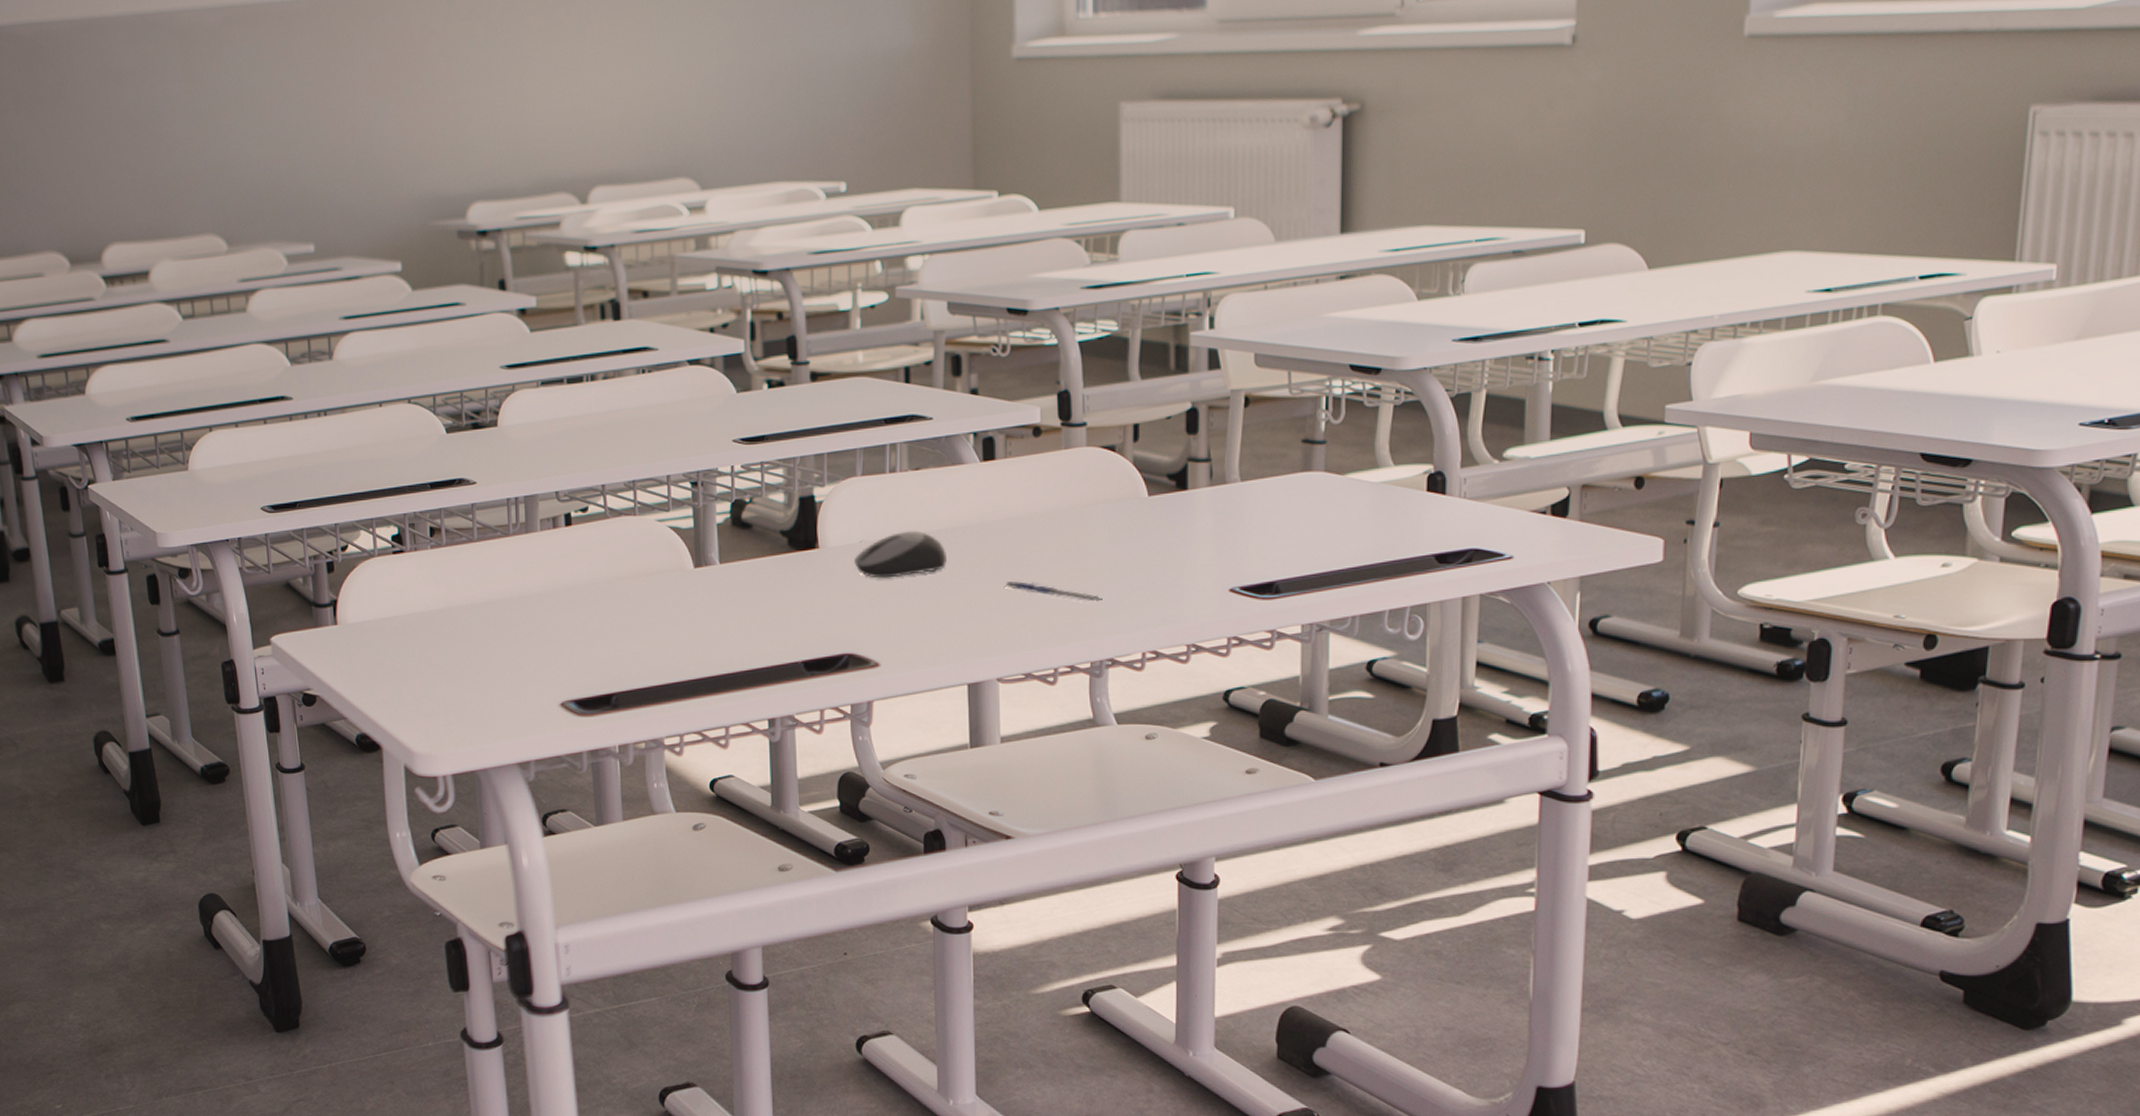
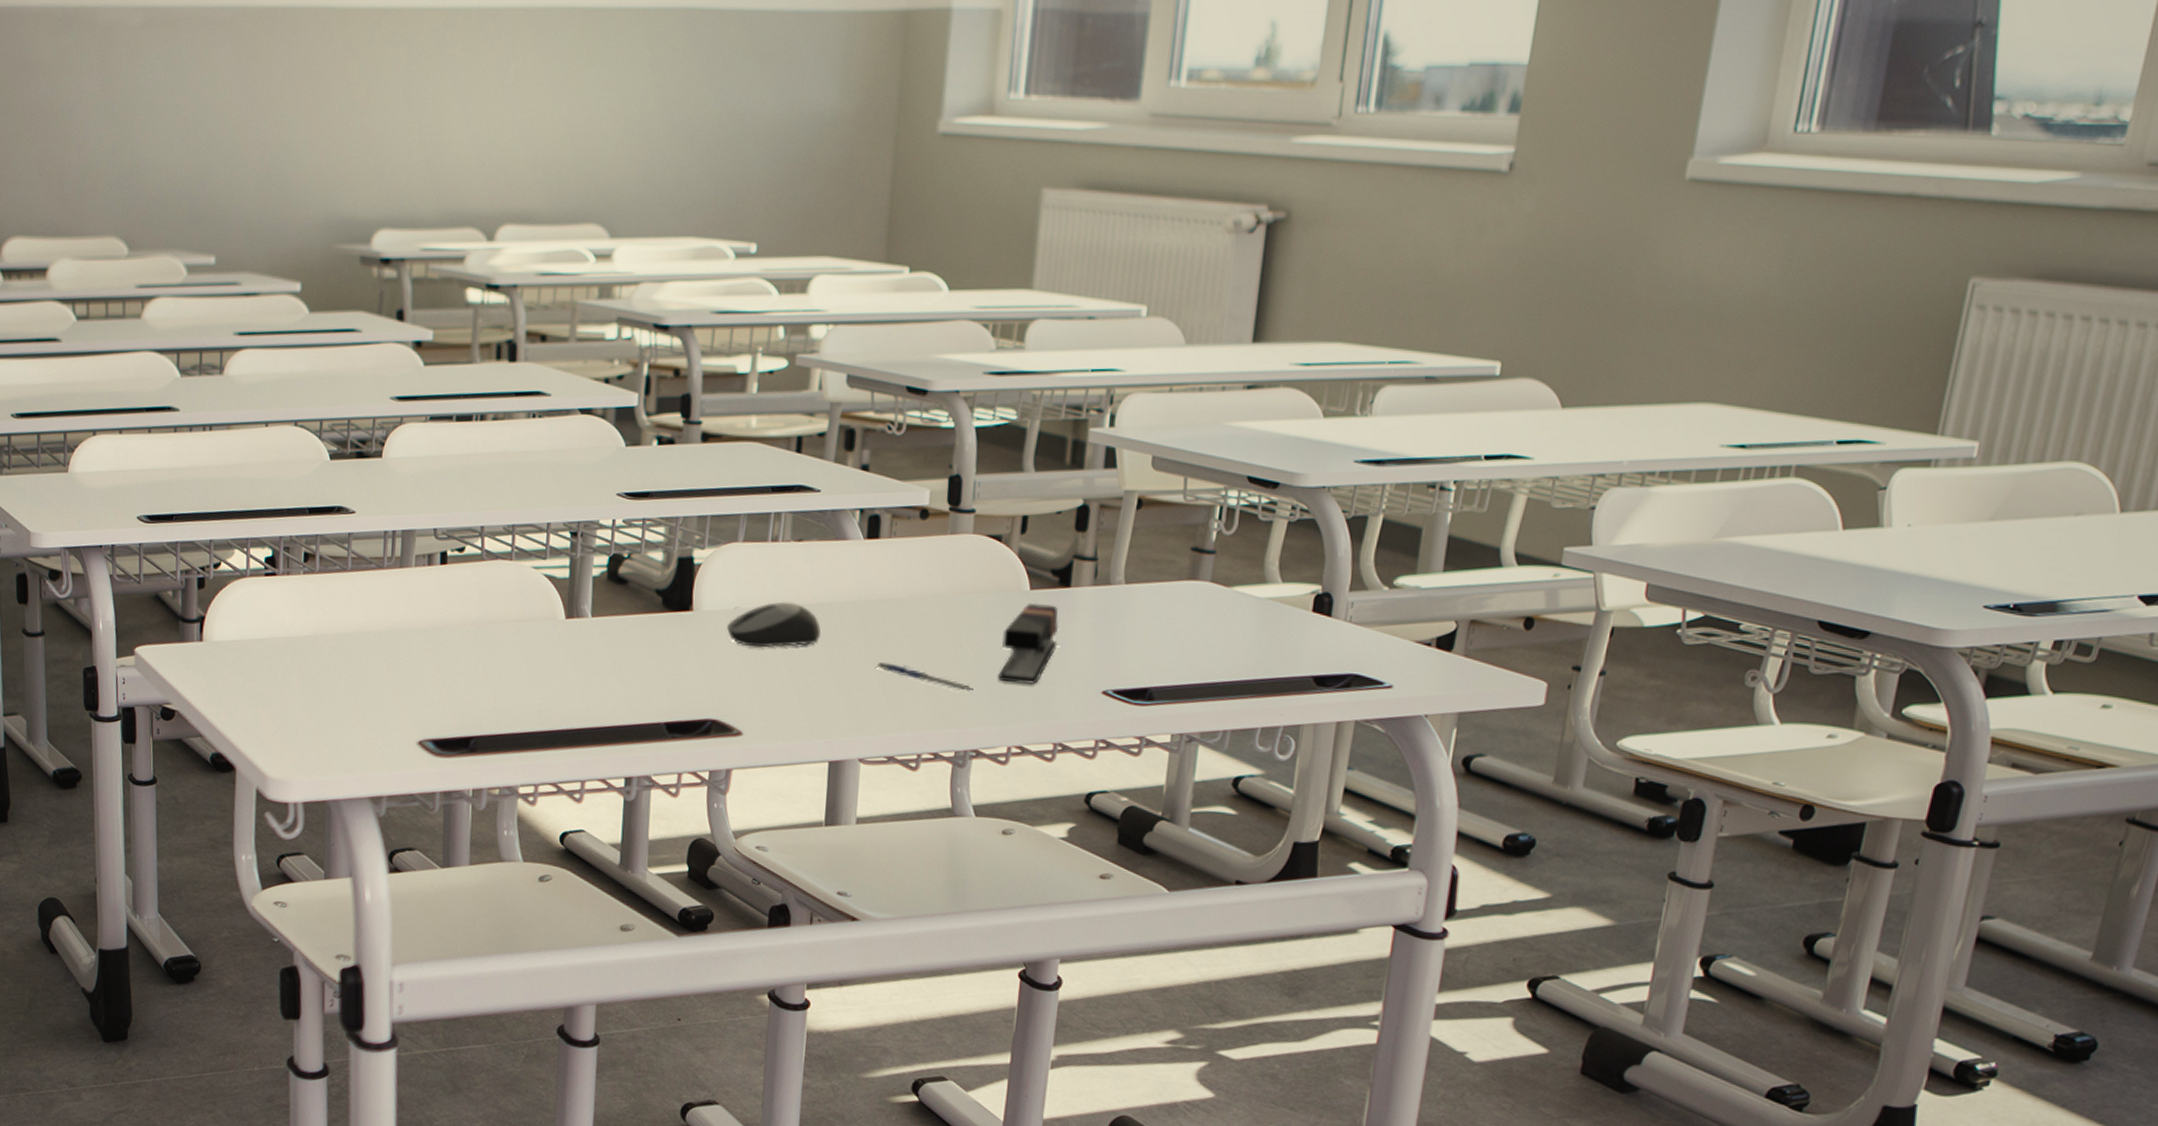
stapler: none [1126,508,1181,590] -> present [998,602,1059,684]

